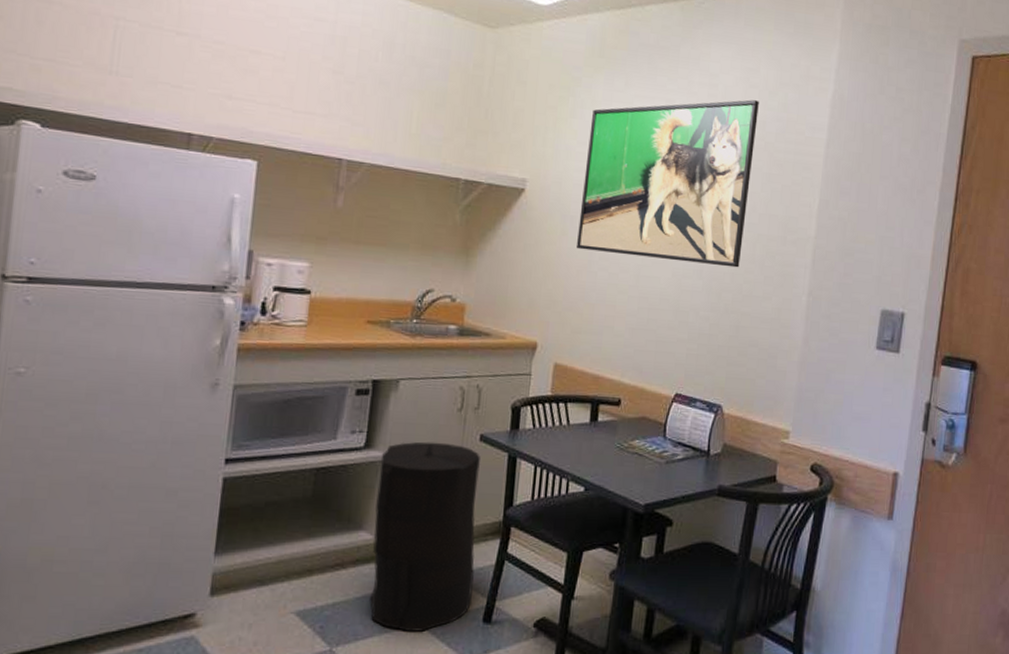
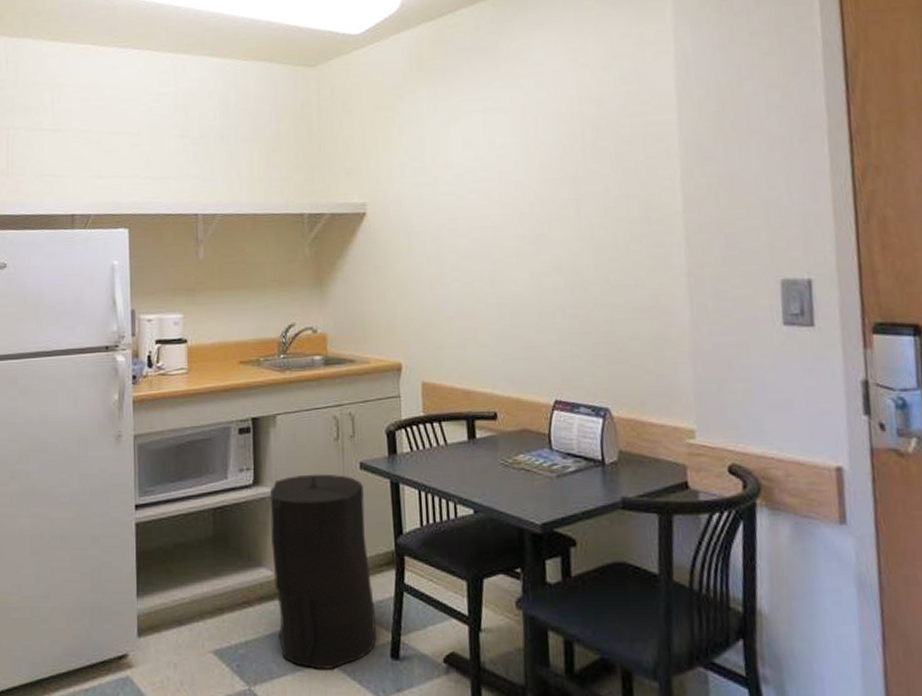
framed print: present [577,100,759,268] -> none [420,79,602,264]

